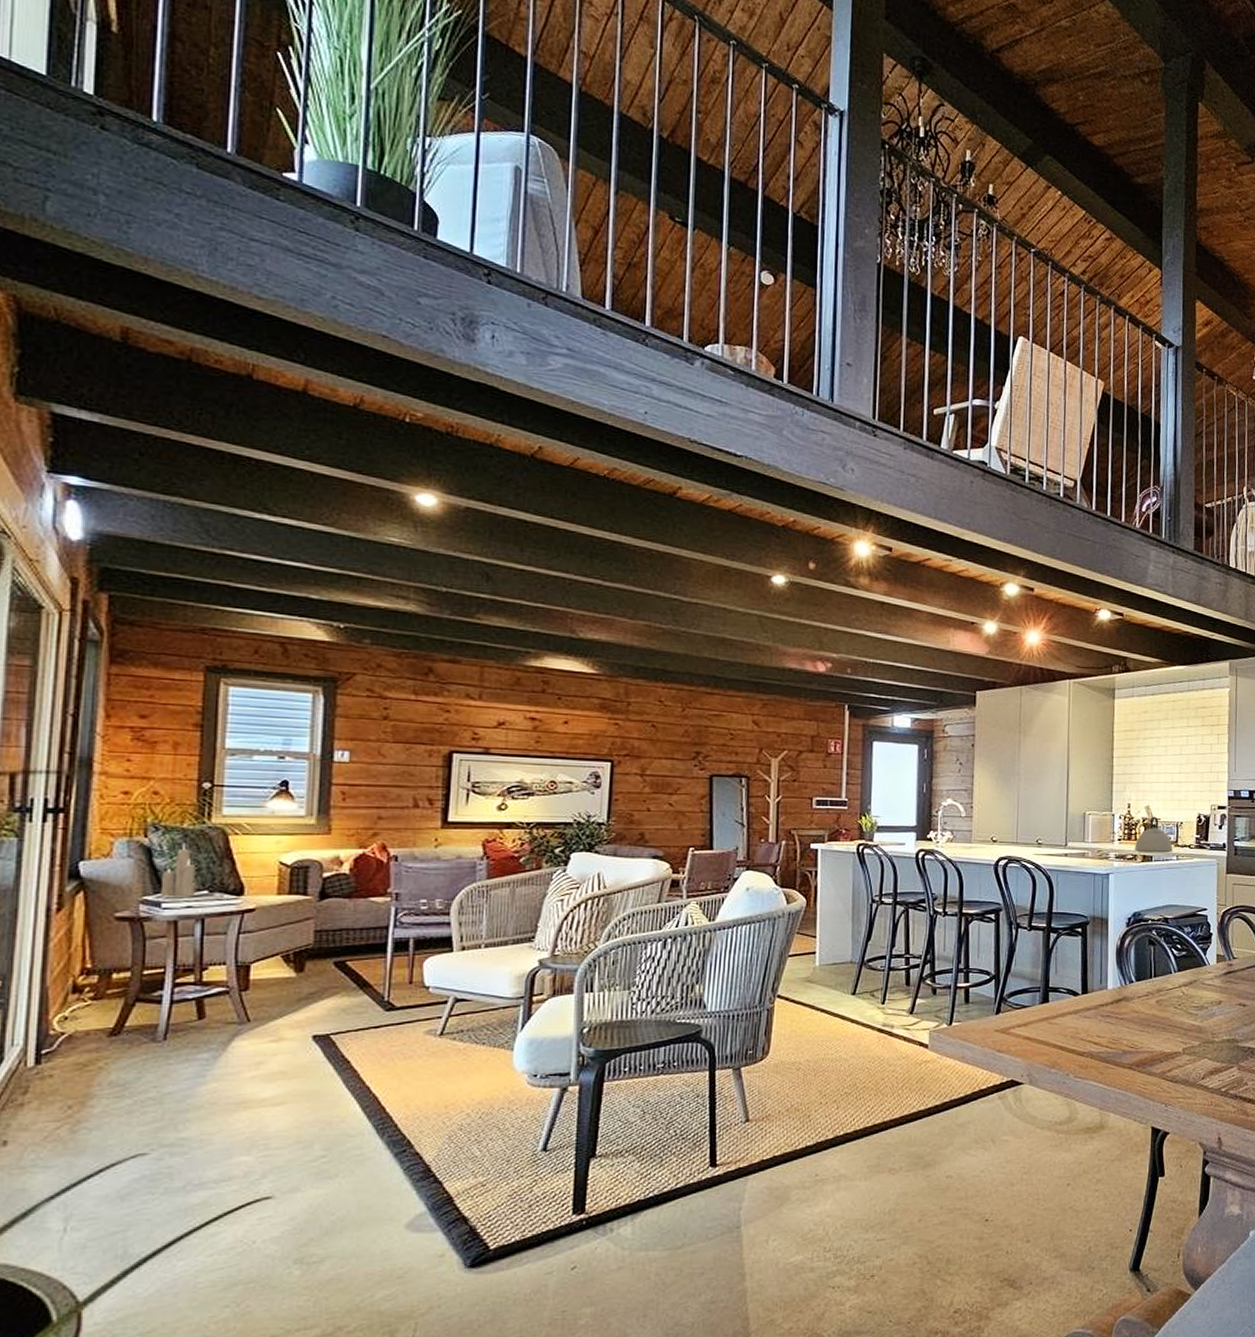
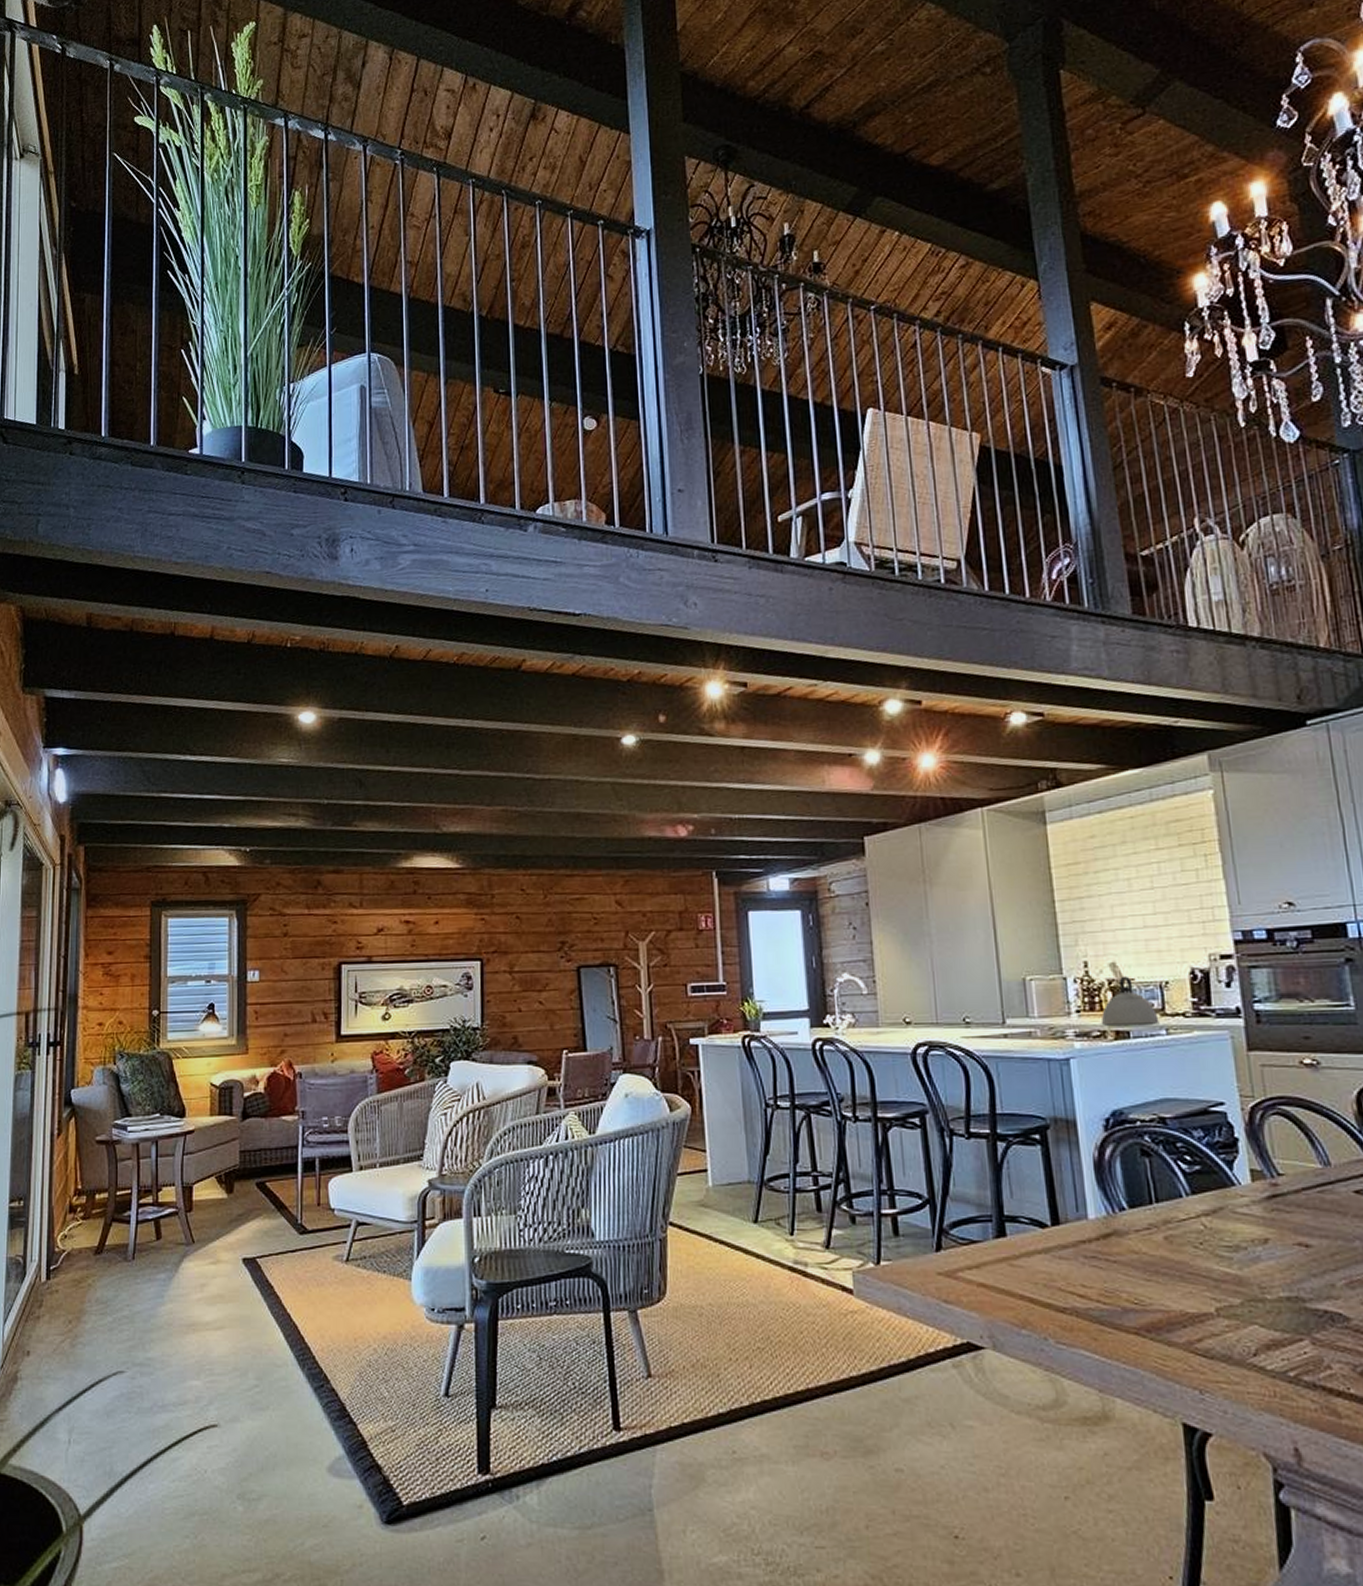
candle: present [160,843,196,897] -> none [126,1068,151,1121]

